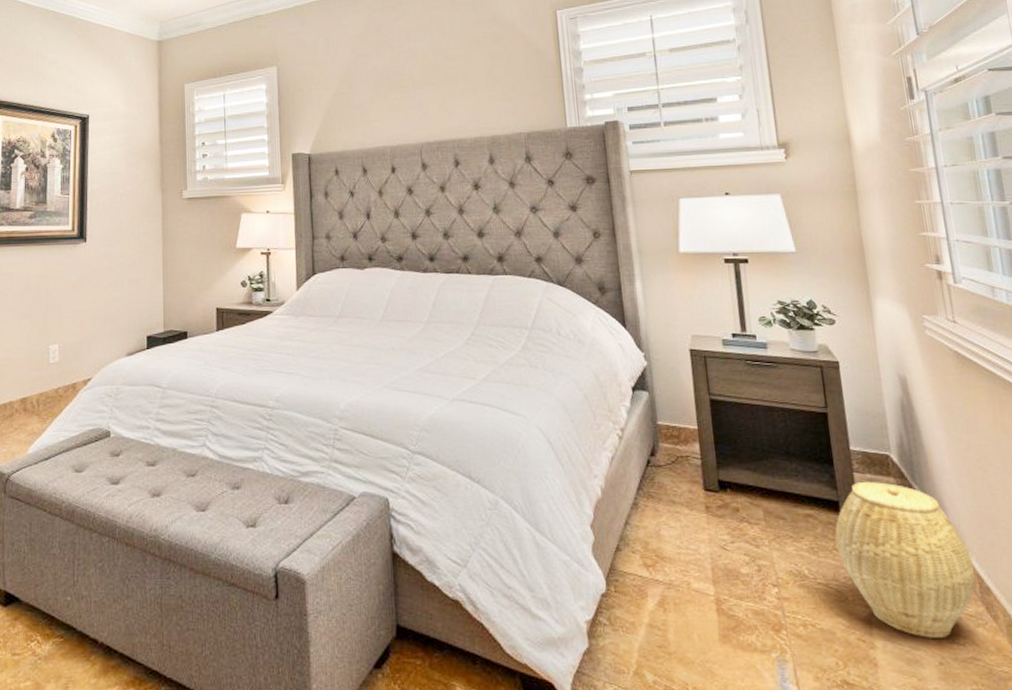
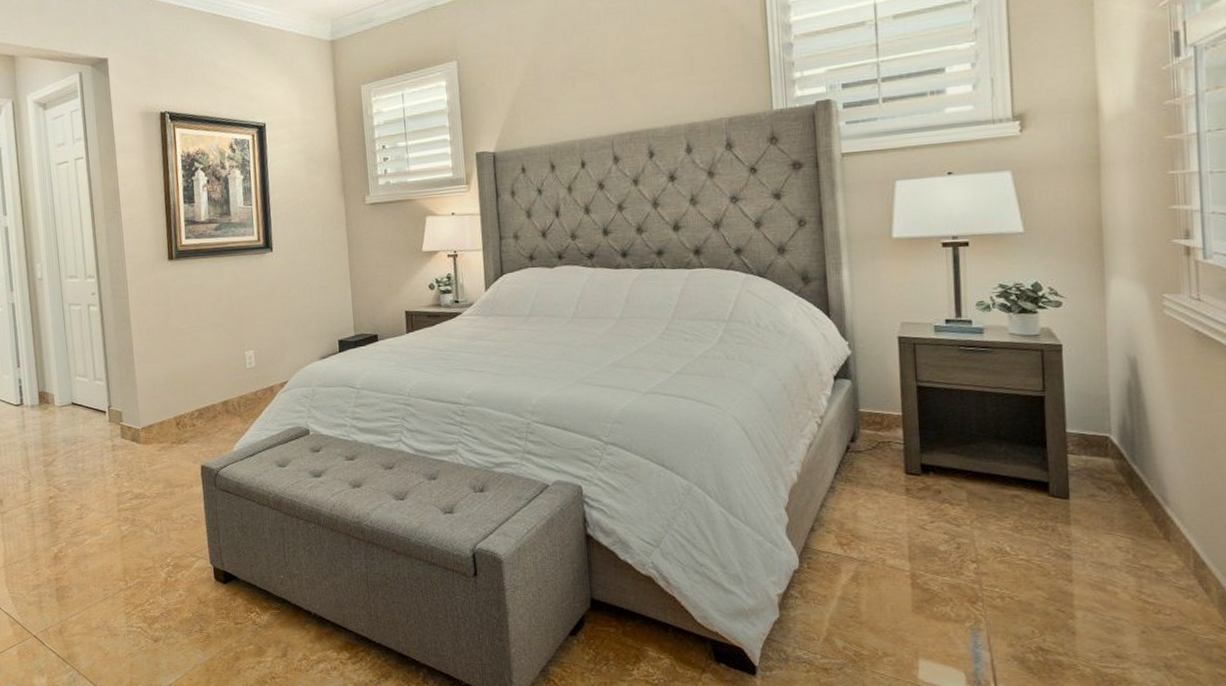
woven basket: present [835,482,976,638] -> none [1042,463,1191,609]

